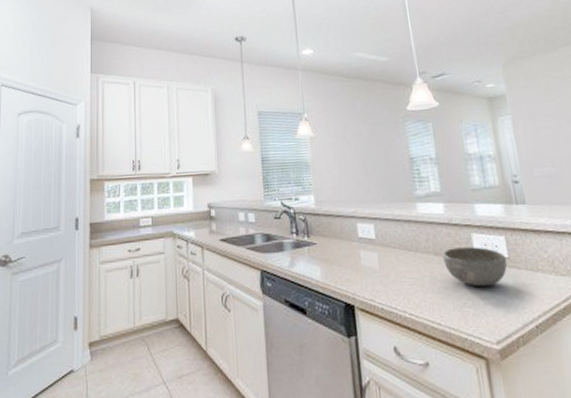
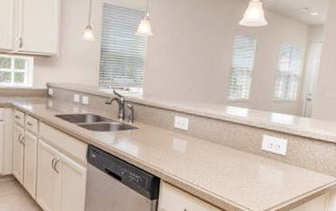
bowl: present [443,247,508,286] -> none [236,144,284,174]

